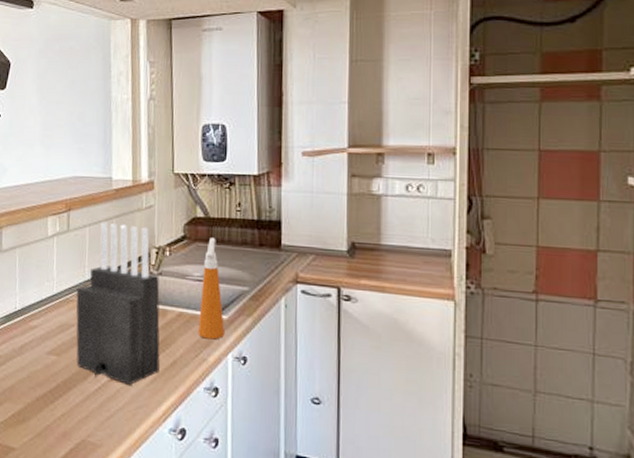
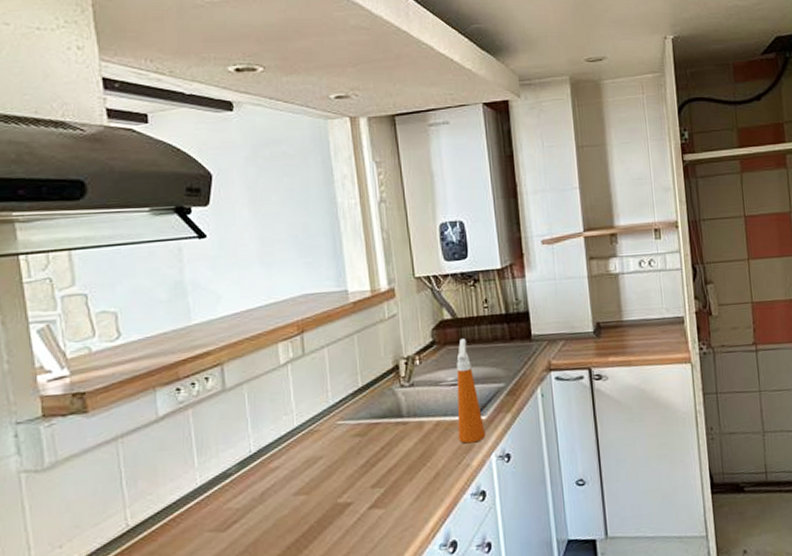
knife block: present [76,222,160,385] -> none [320,338,422,509]

